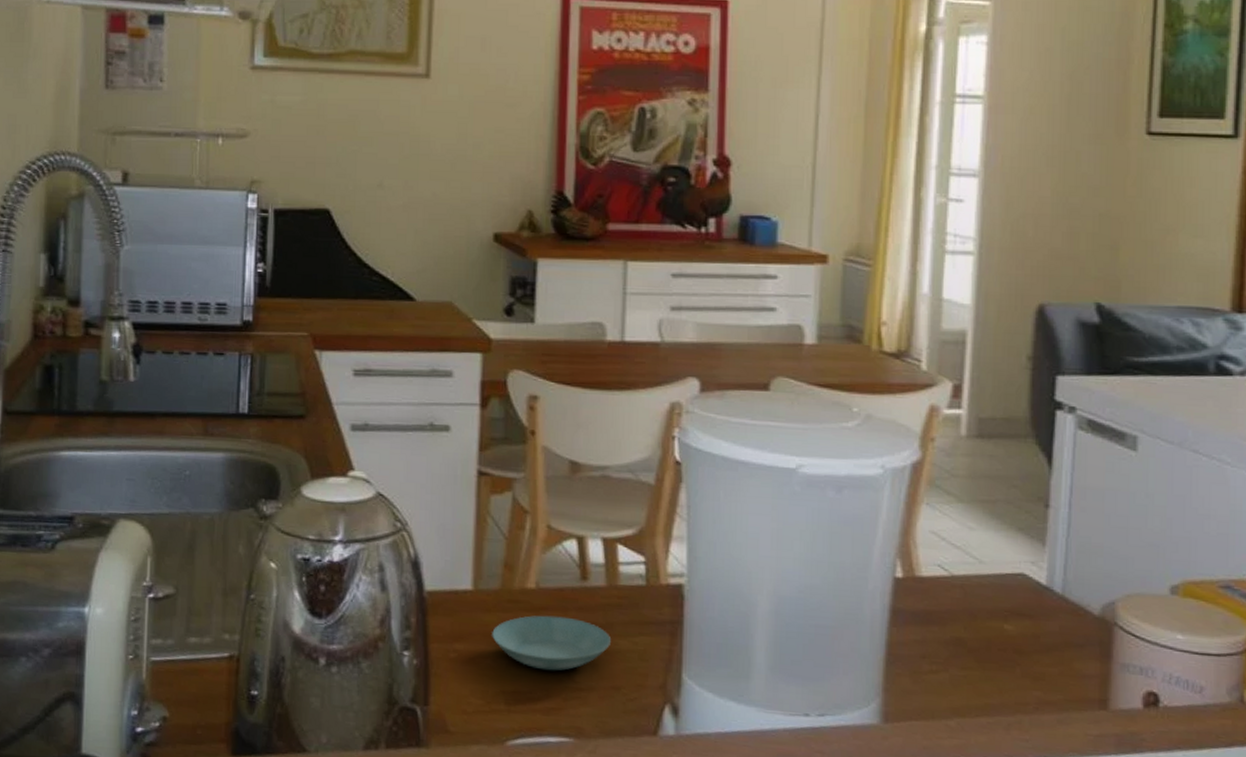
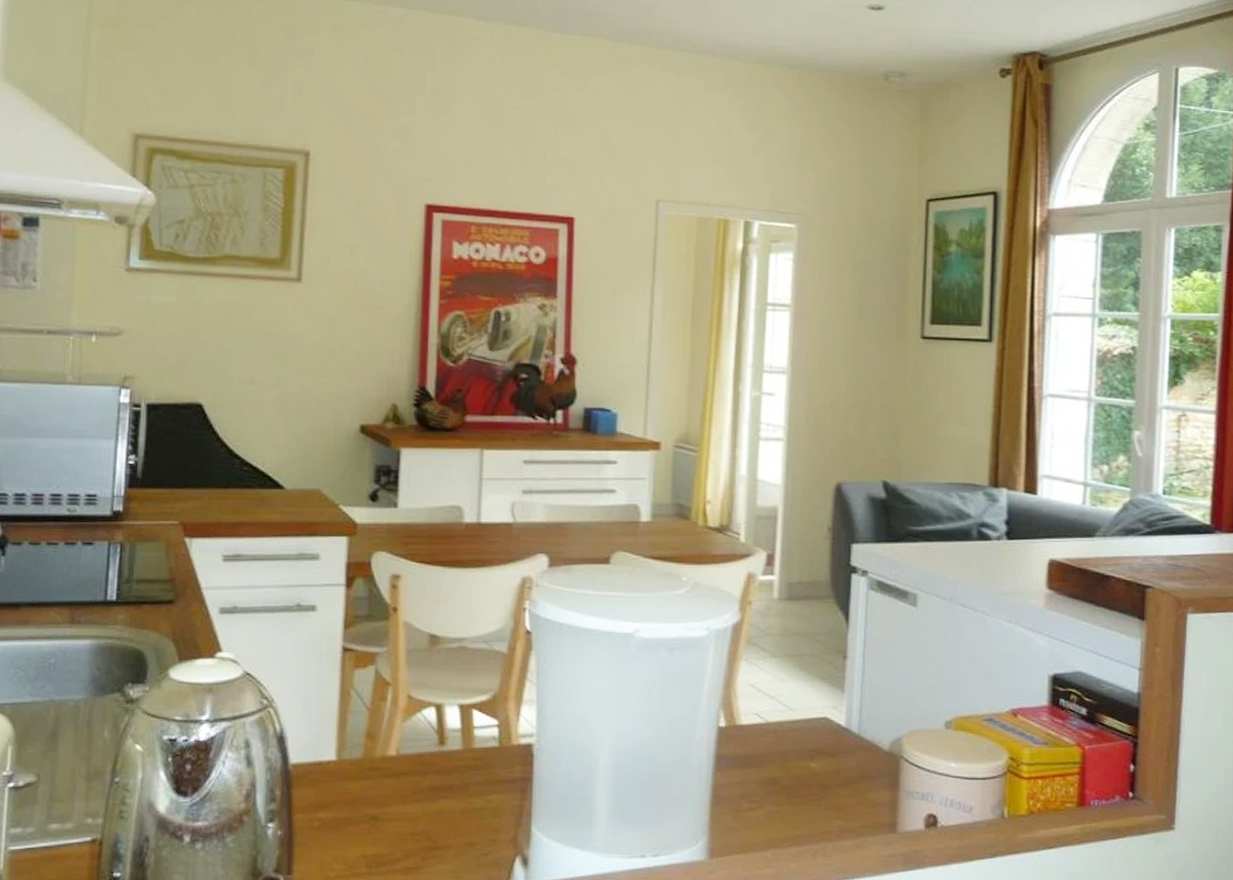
saucer: present [492,615,612,671] -> none [354,780,467,833]

